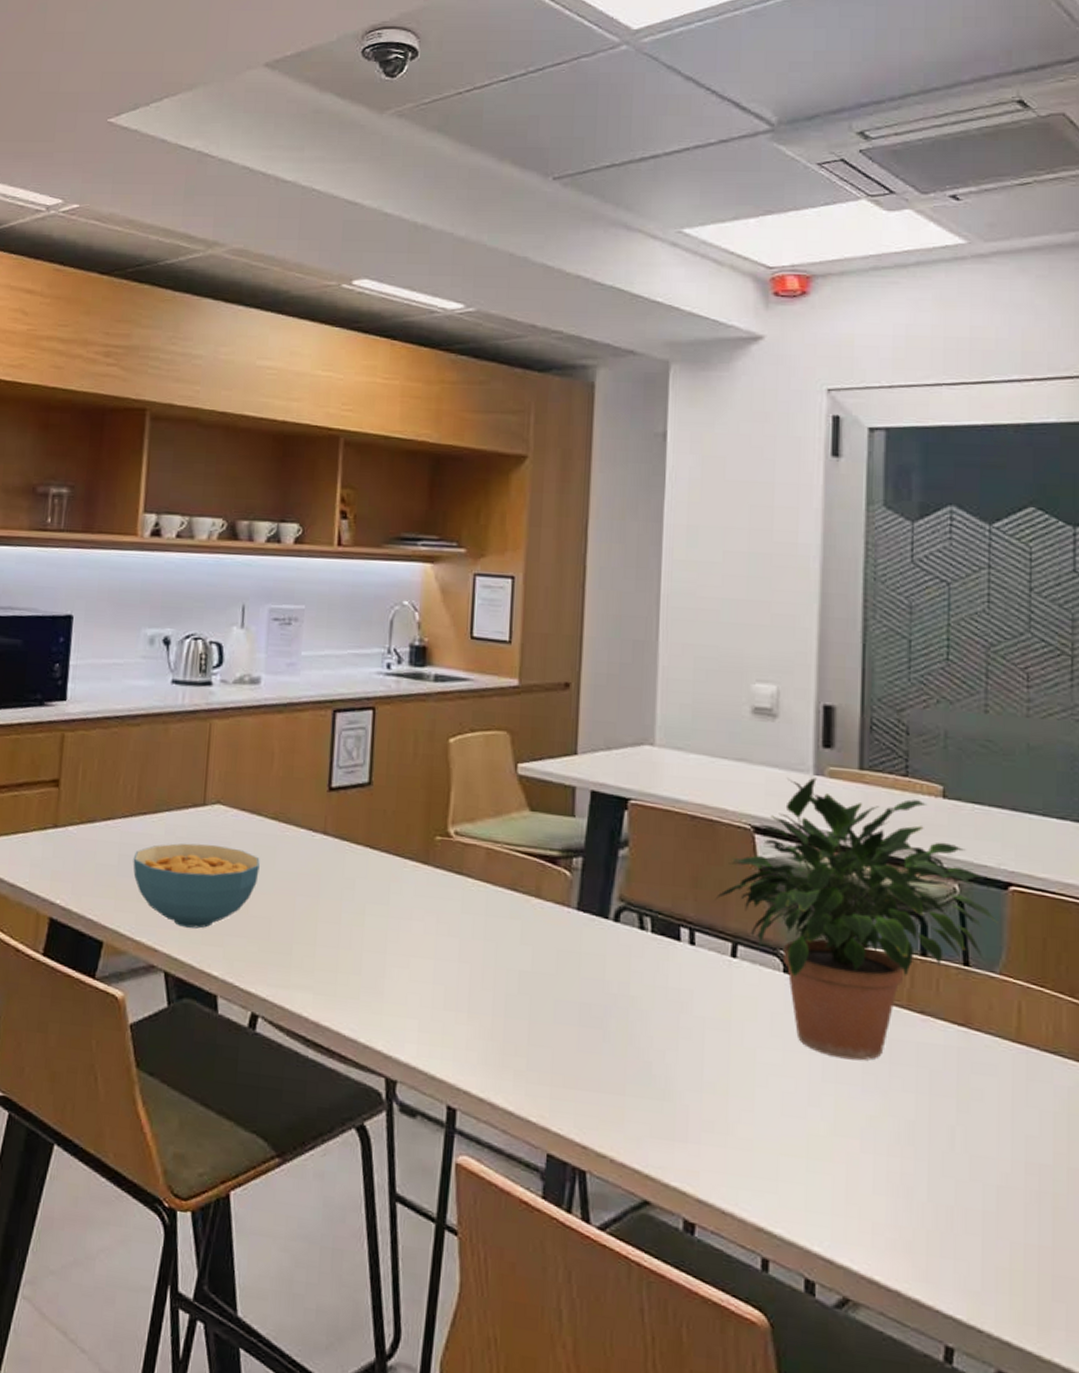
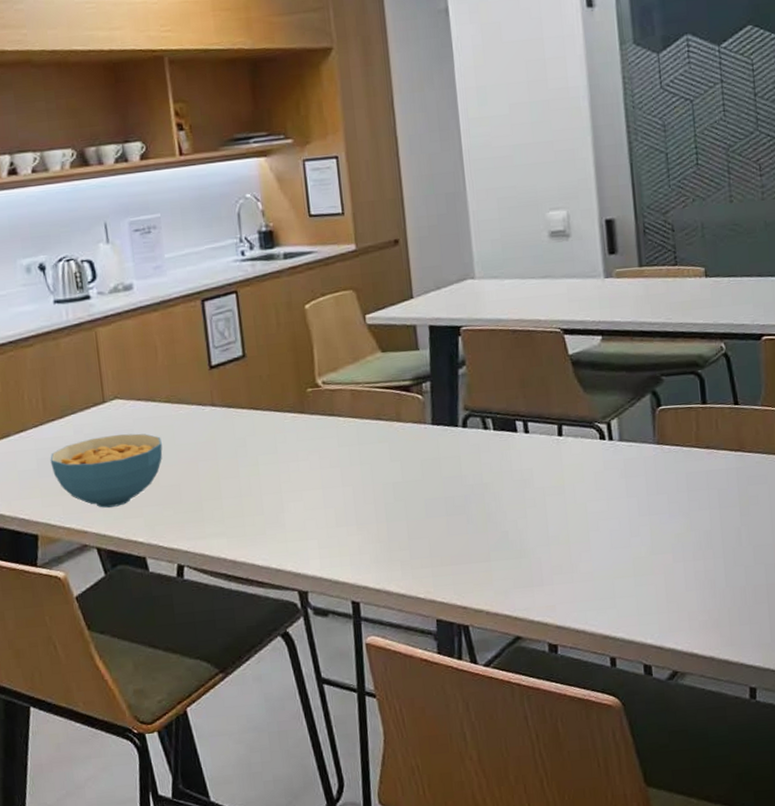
potted plant: present [715,777,998,1061] -> none [539,280,757,496]

